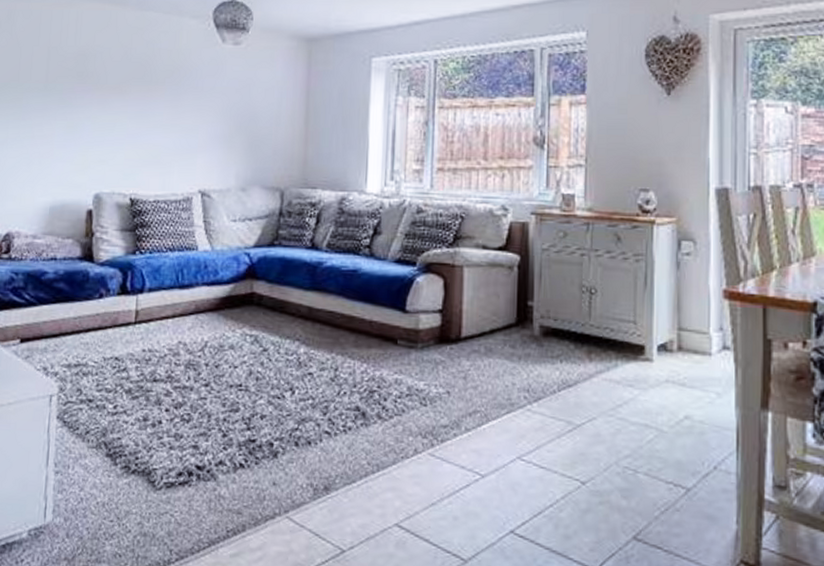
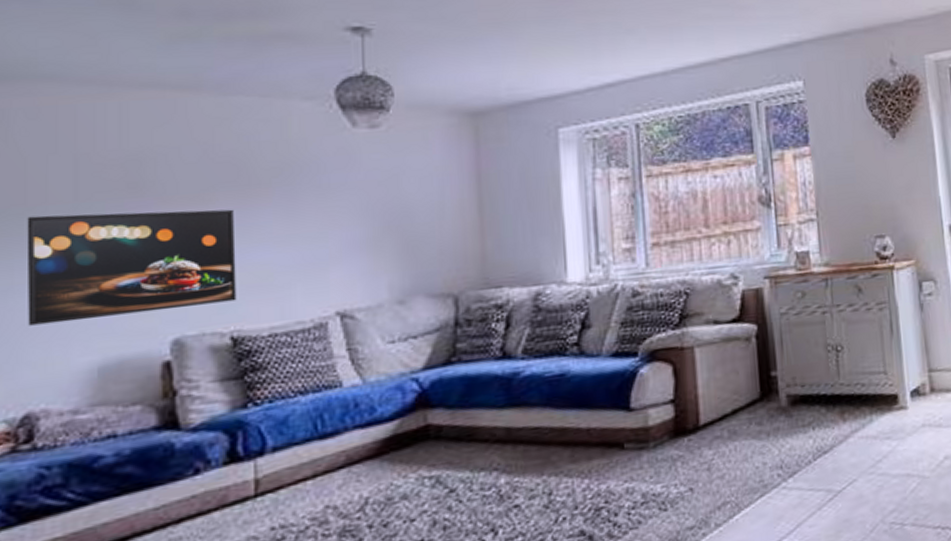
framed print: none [13,90,140,171] -> present [26,209,237,326]

